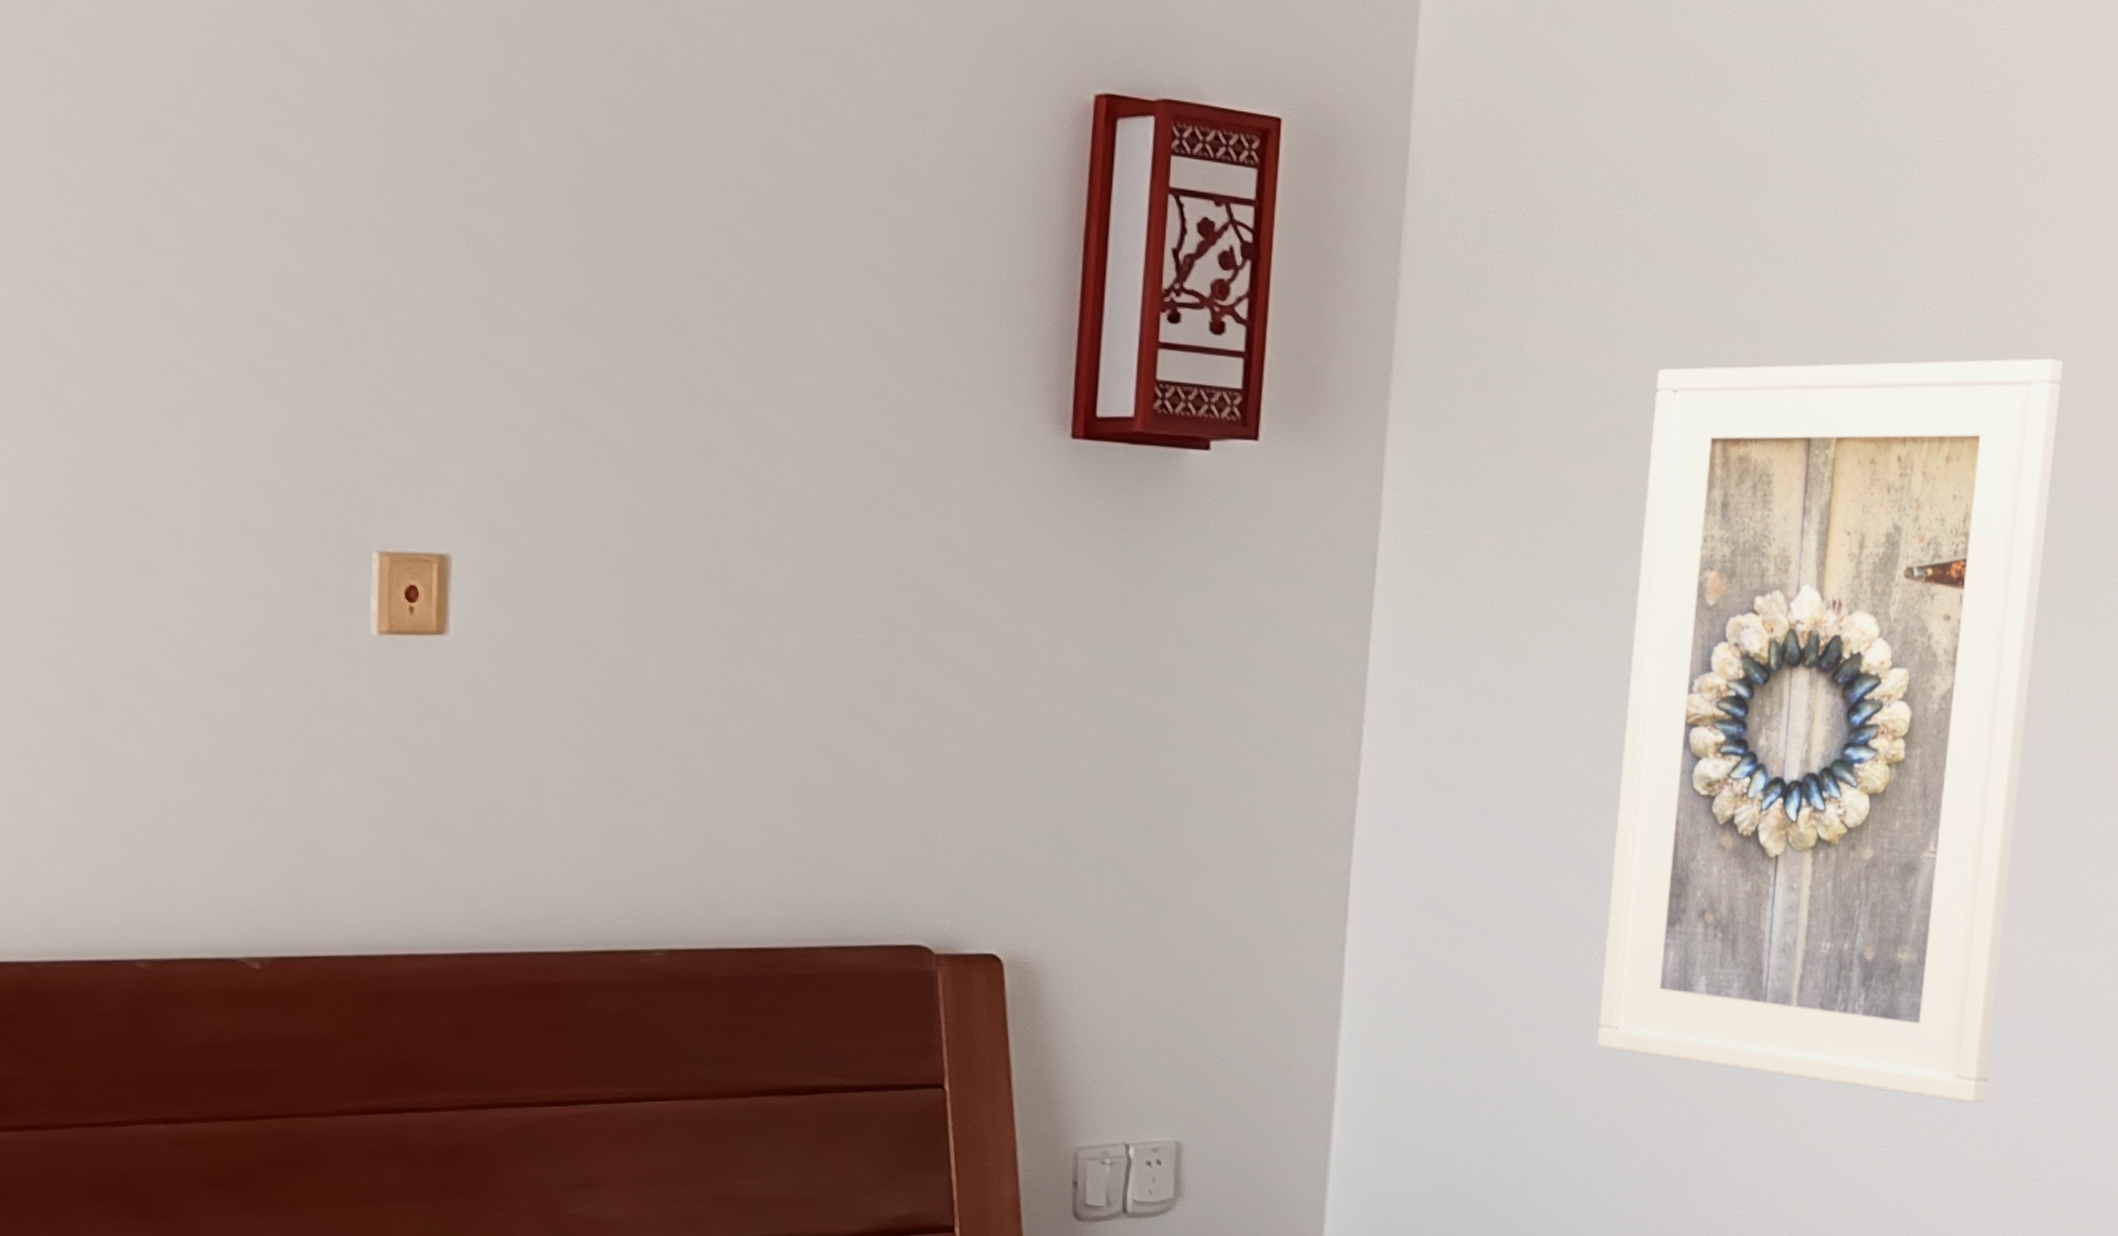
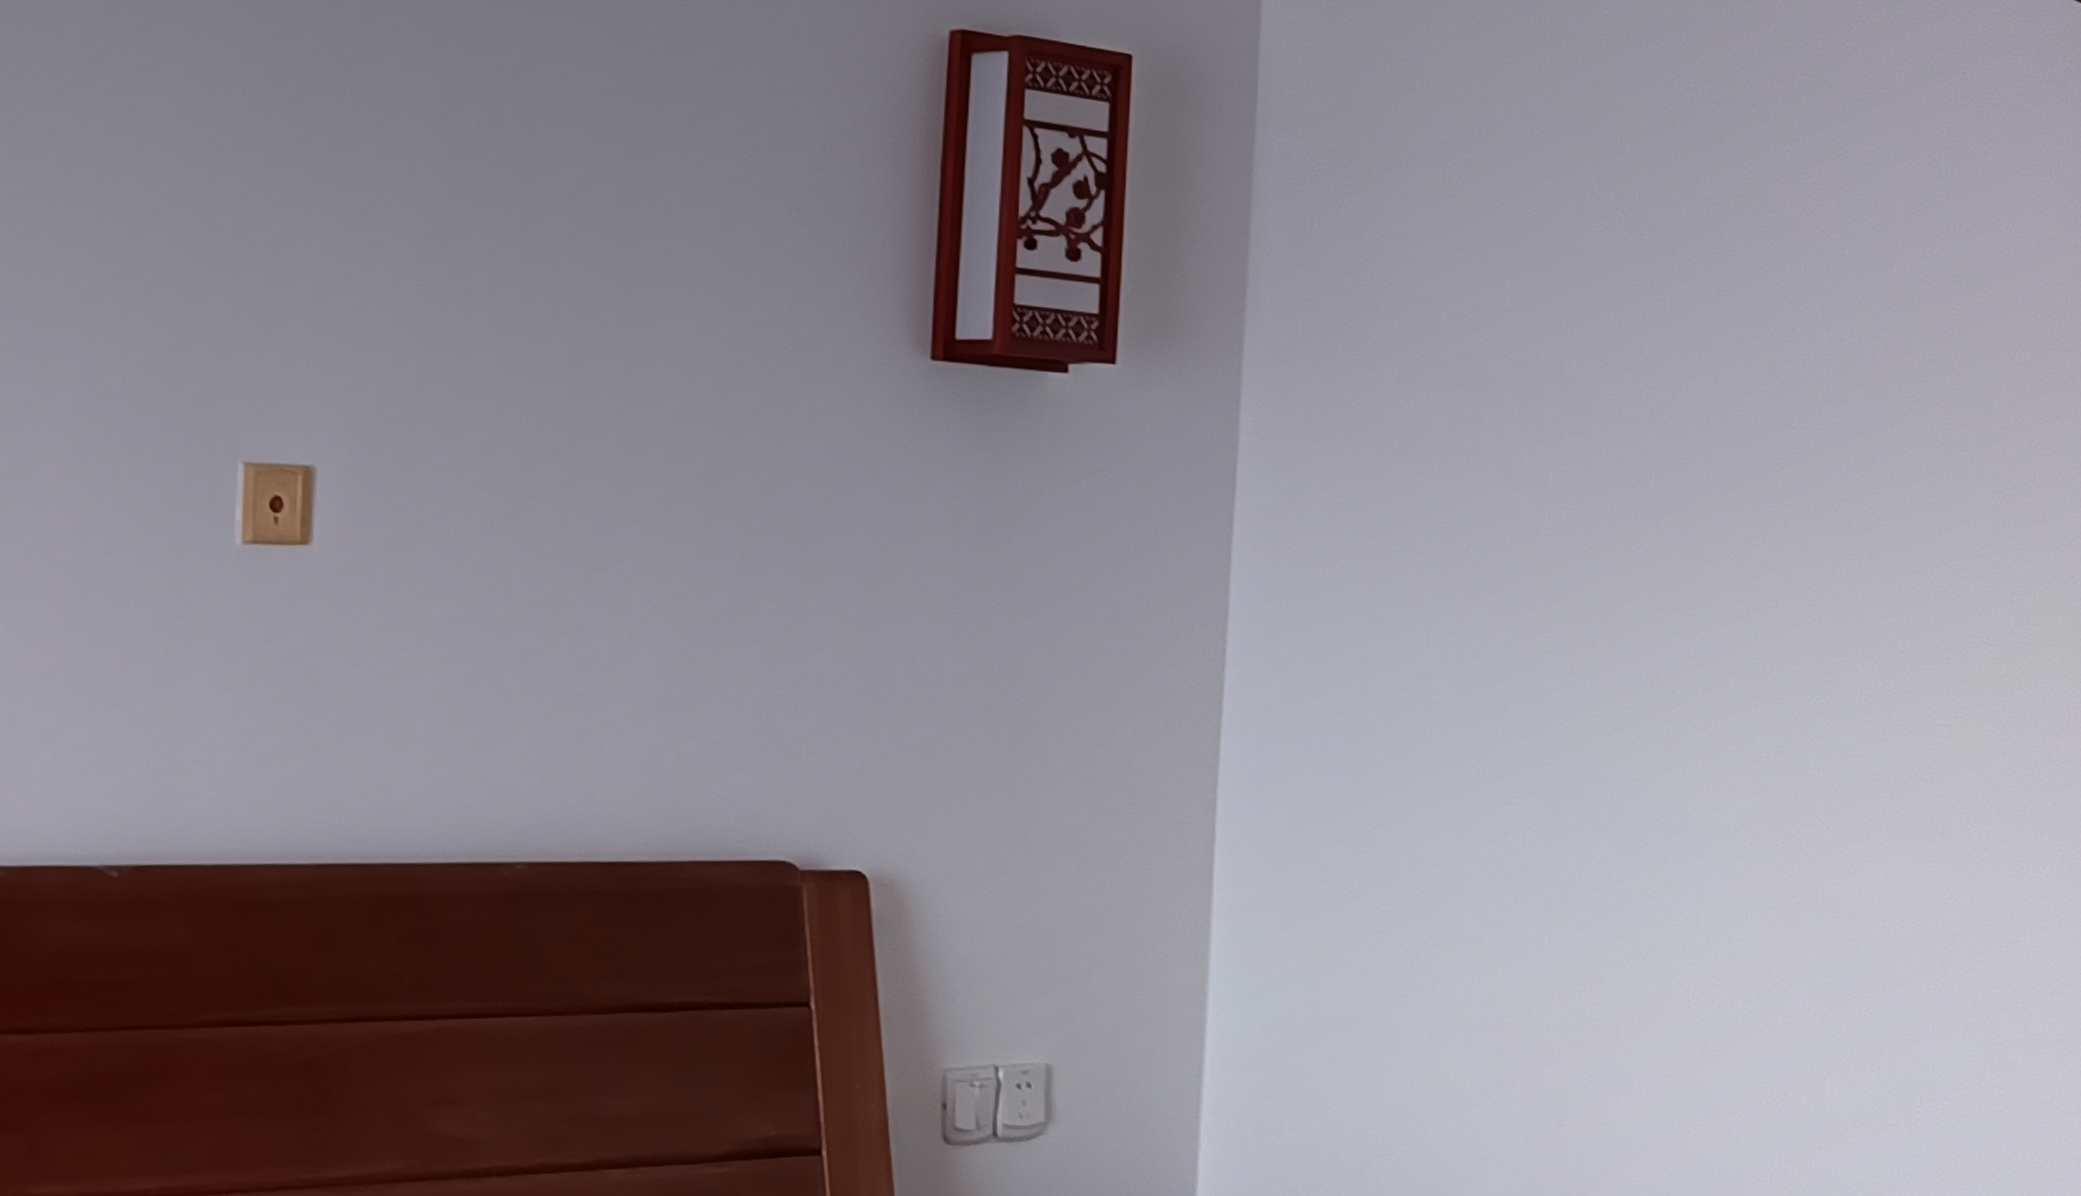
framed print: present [1597,358,2064,1104] -> none [1470,293,1907,1035]

